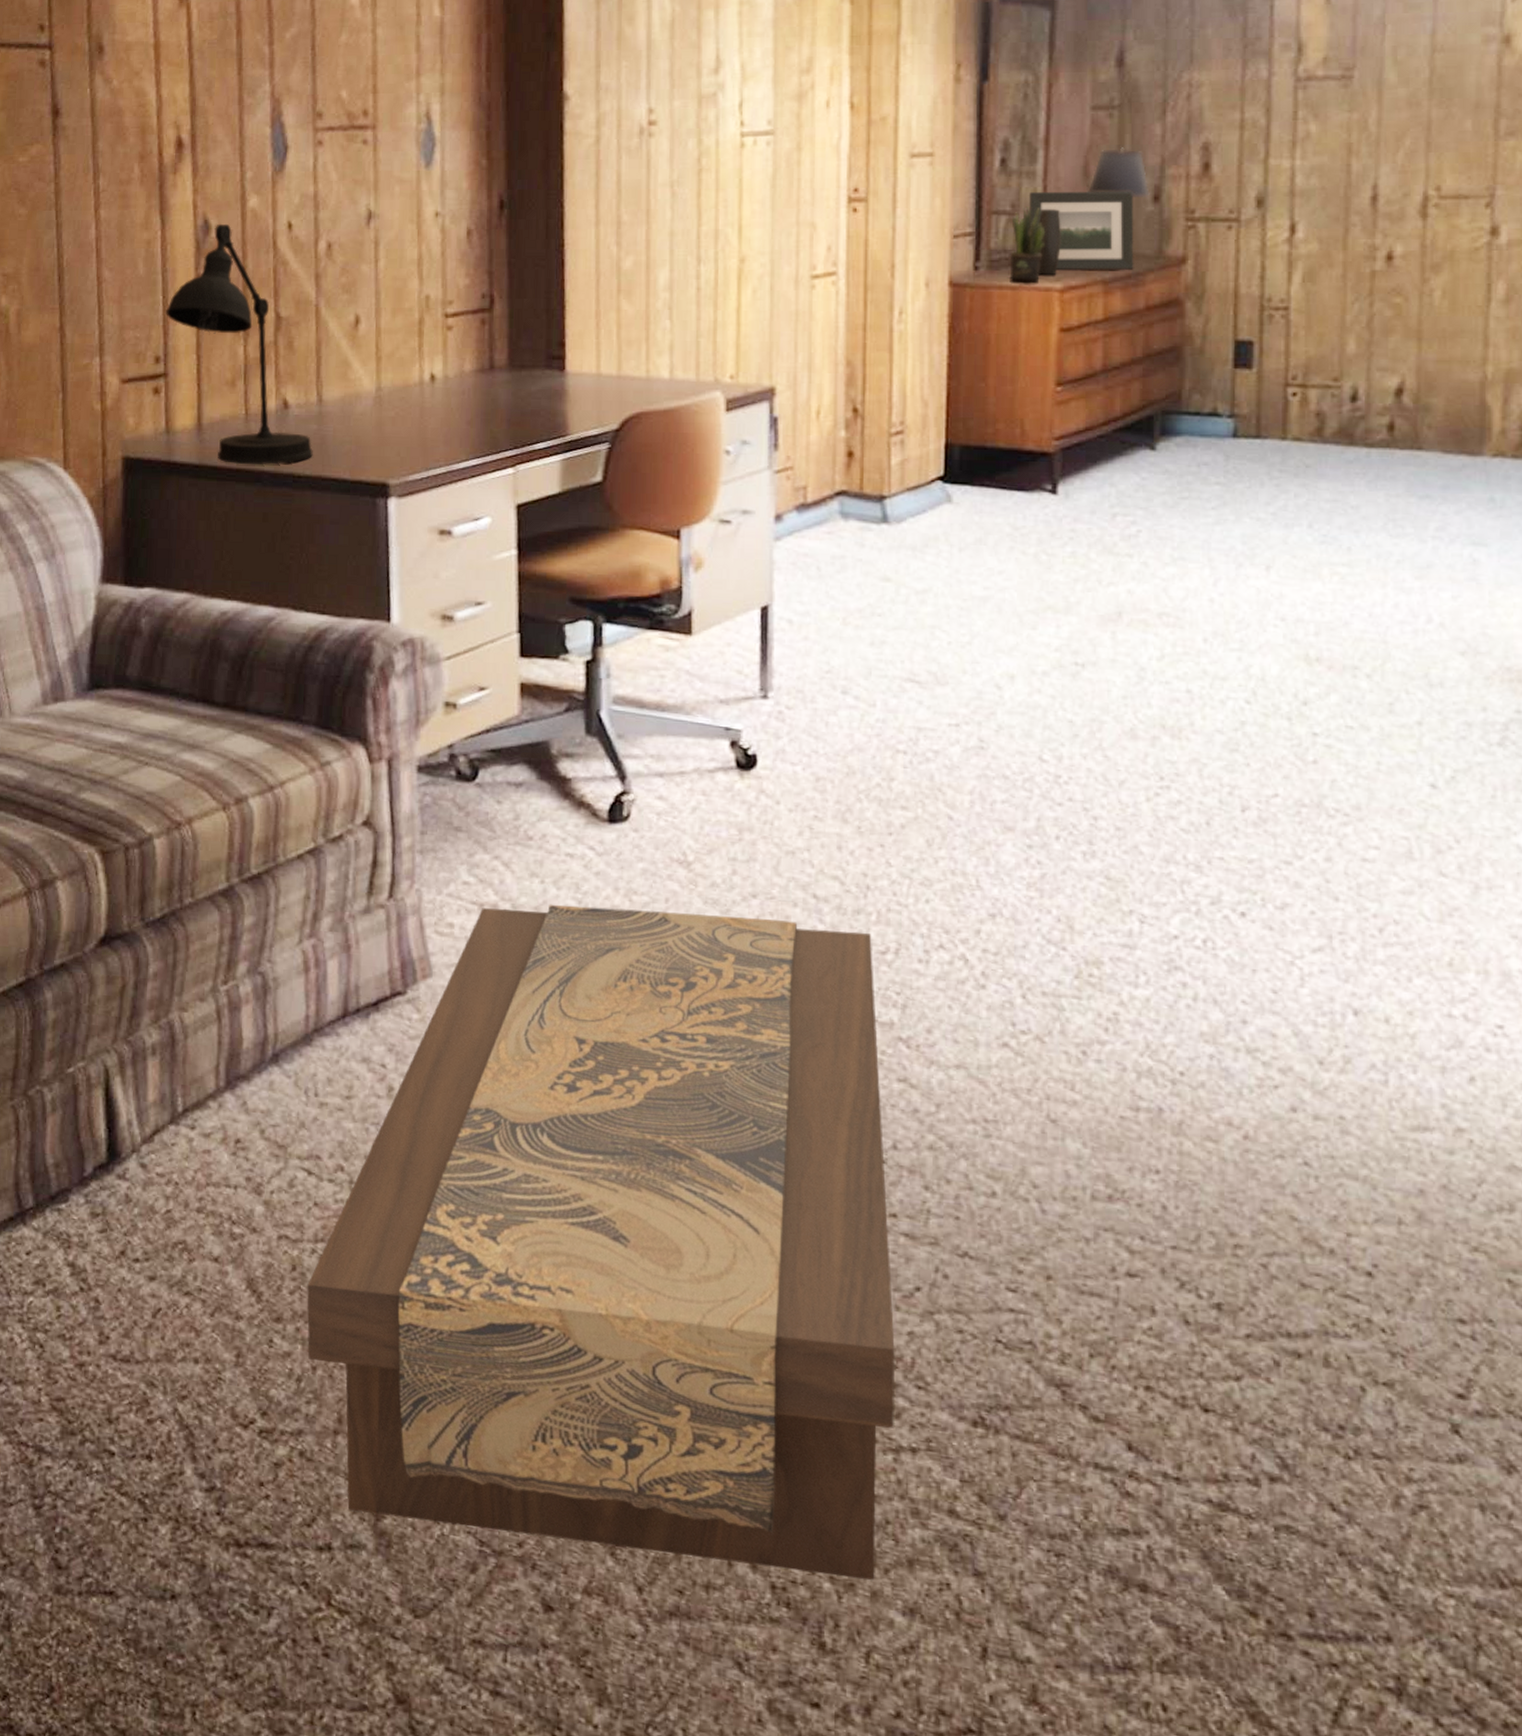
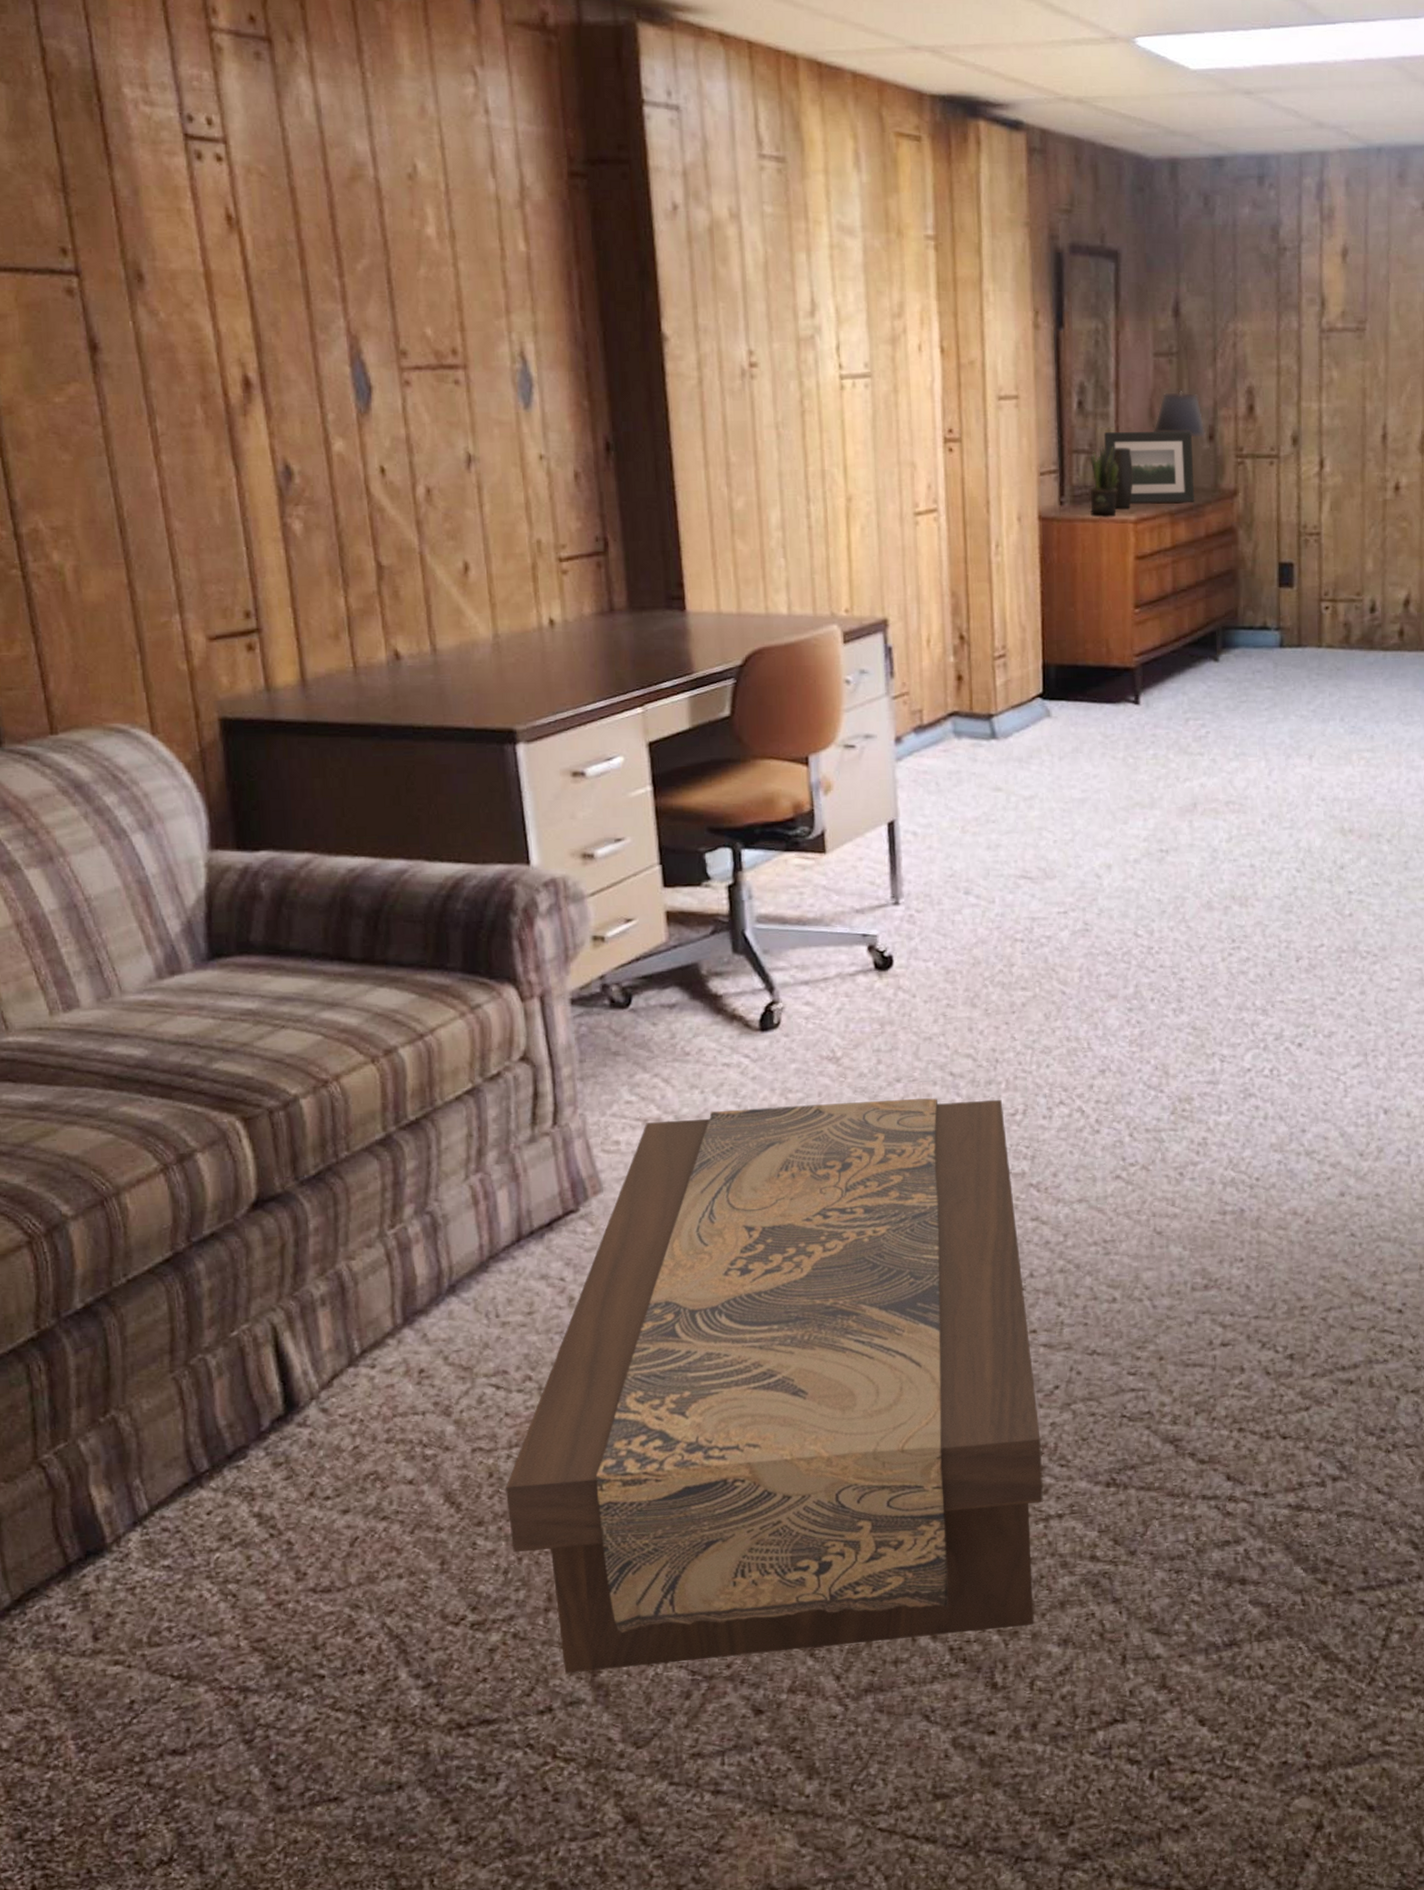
desk lamp: present [166,223,313,465] -> none [251,469,432,720]

